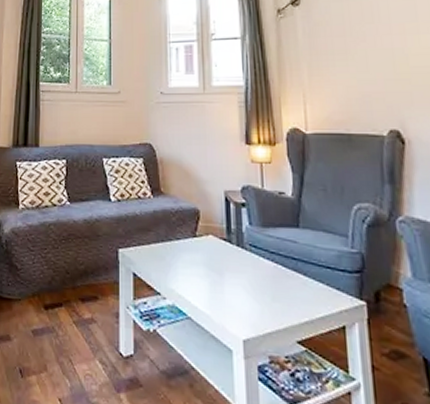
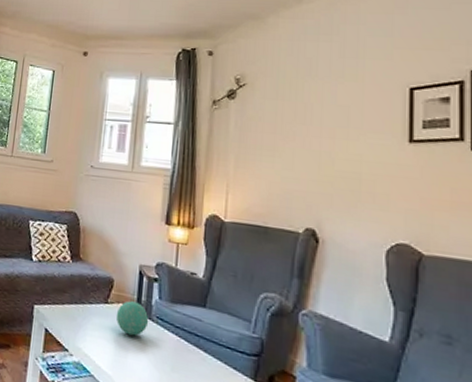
decorative ball: none [206,231,242,269] -> present [116,301,149,336]

